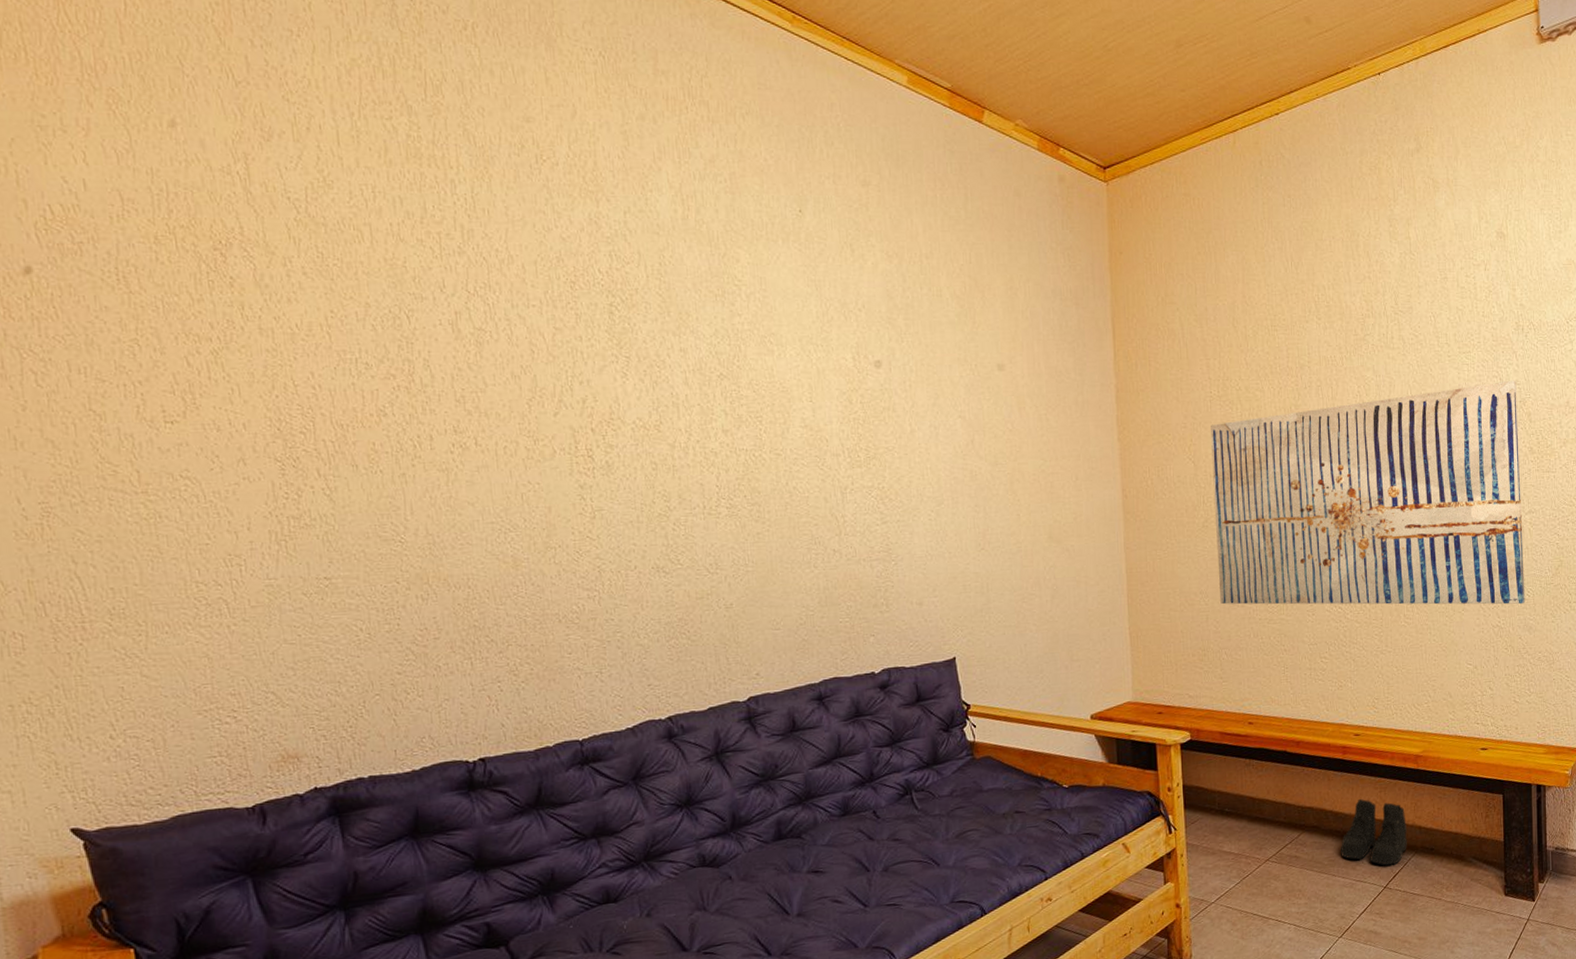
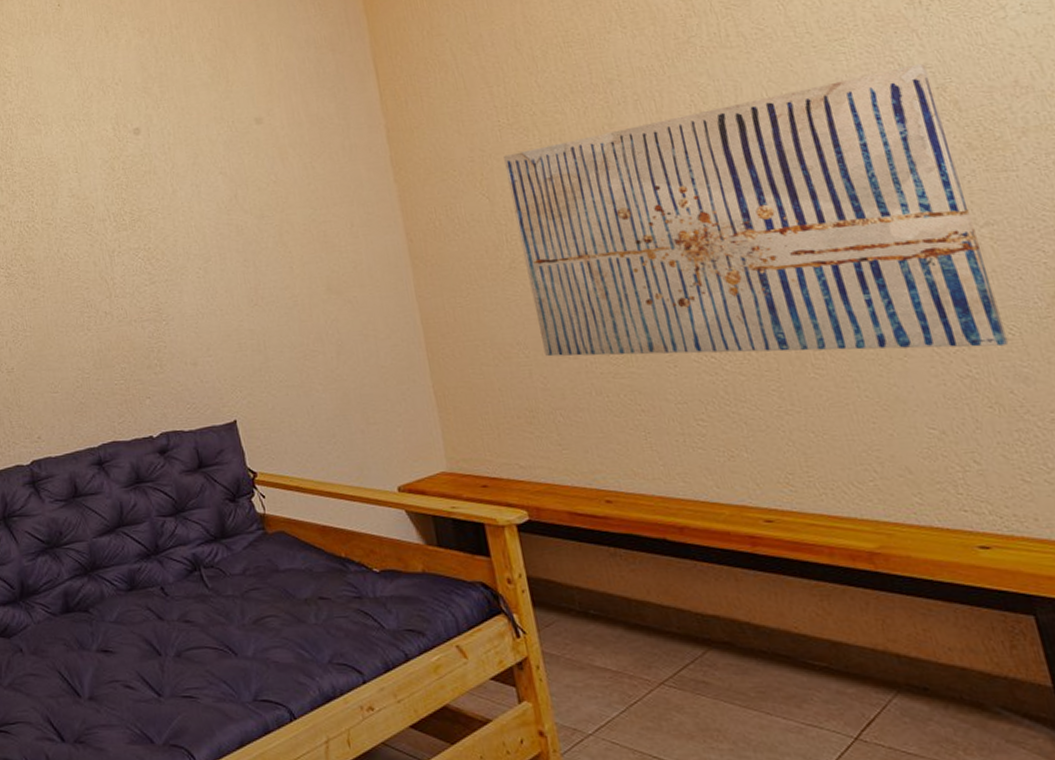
boots: present [1341,798,1407,866] -> none [772,608,882,707]

